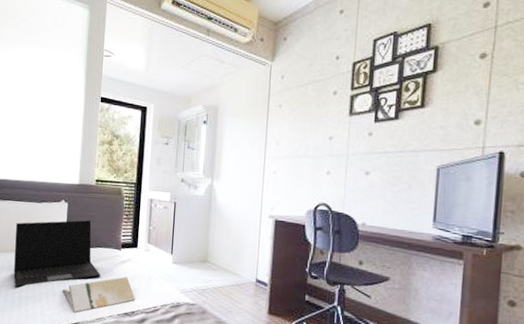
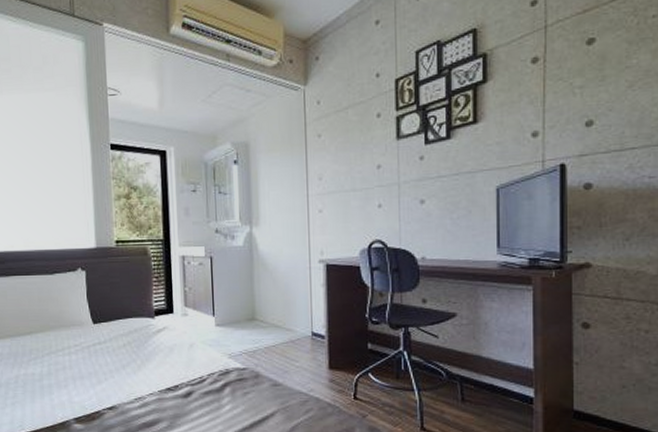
laptop: present [14,220,101,288] -> none [25,289,134,376]
brochure: present [61,277,136,313] -> none [90,348,178,396]

